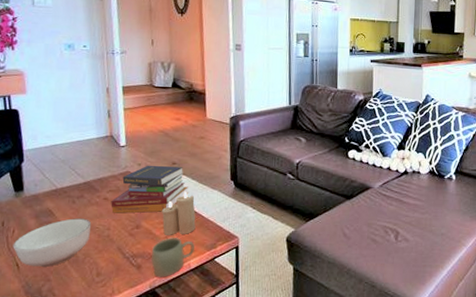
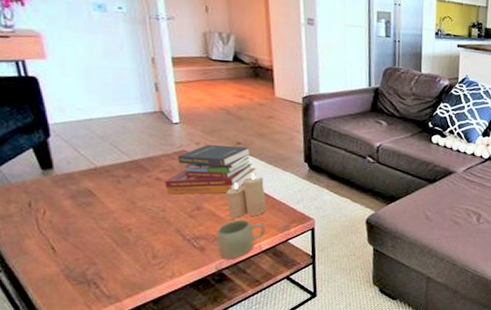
bowl: present [13,218,92,267] -> none [45,199,143,250]

